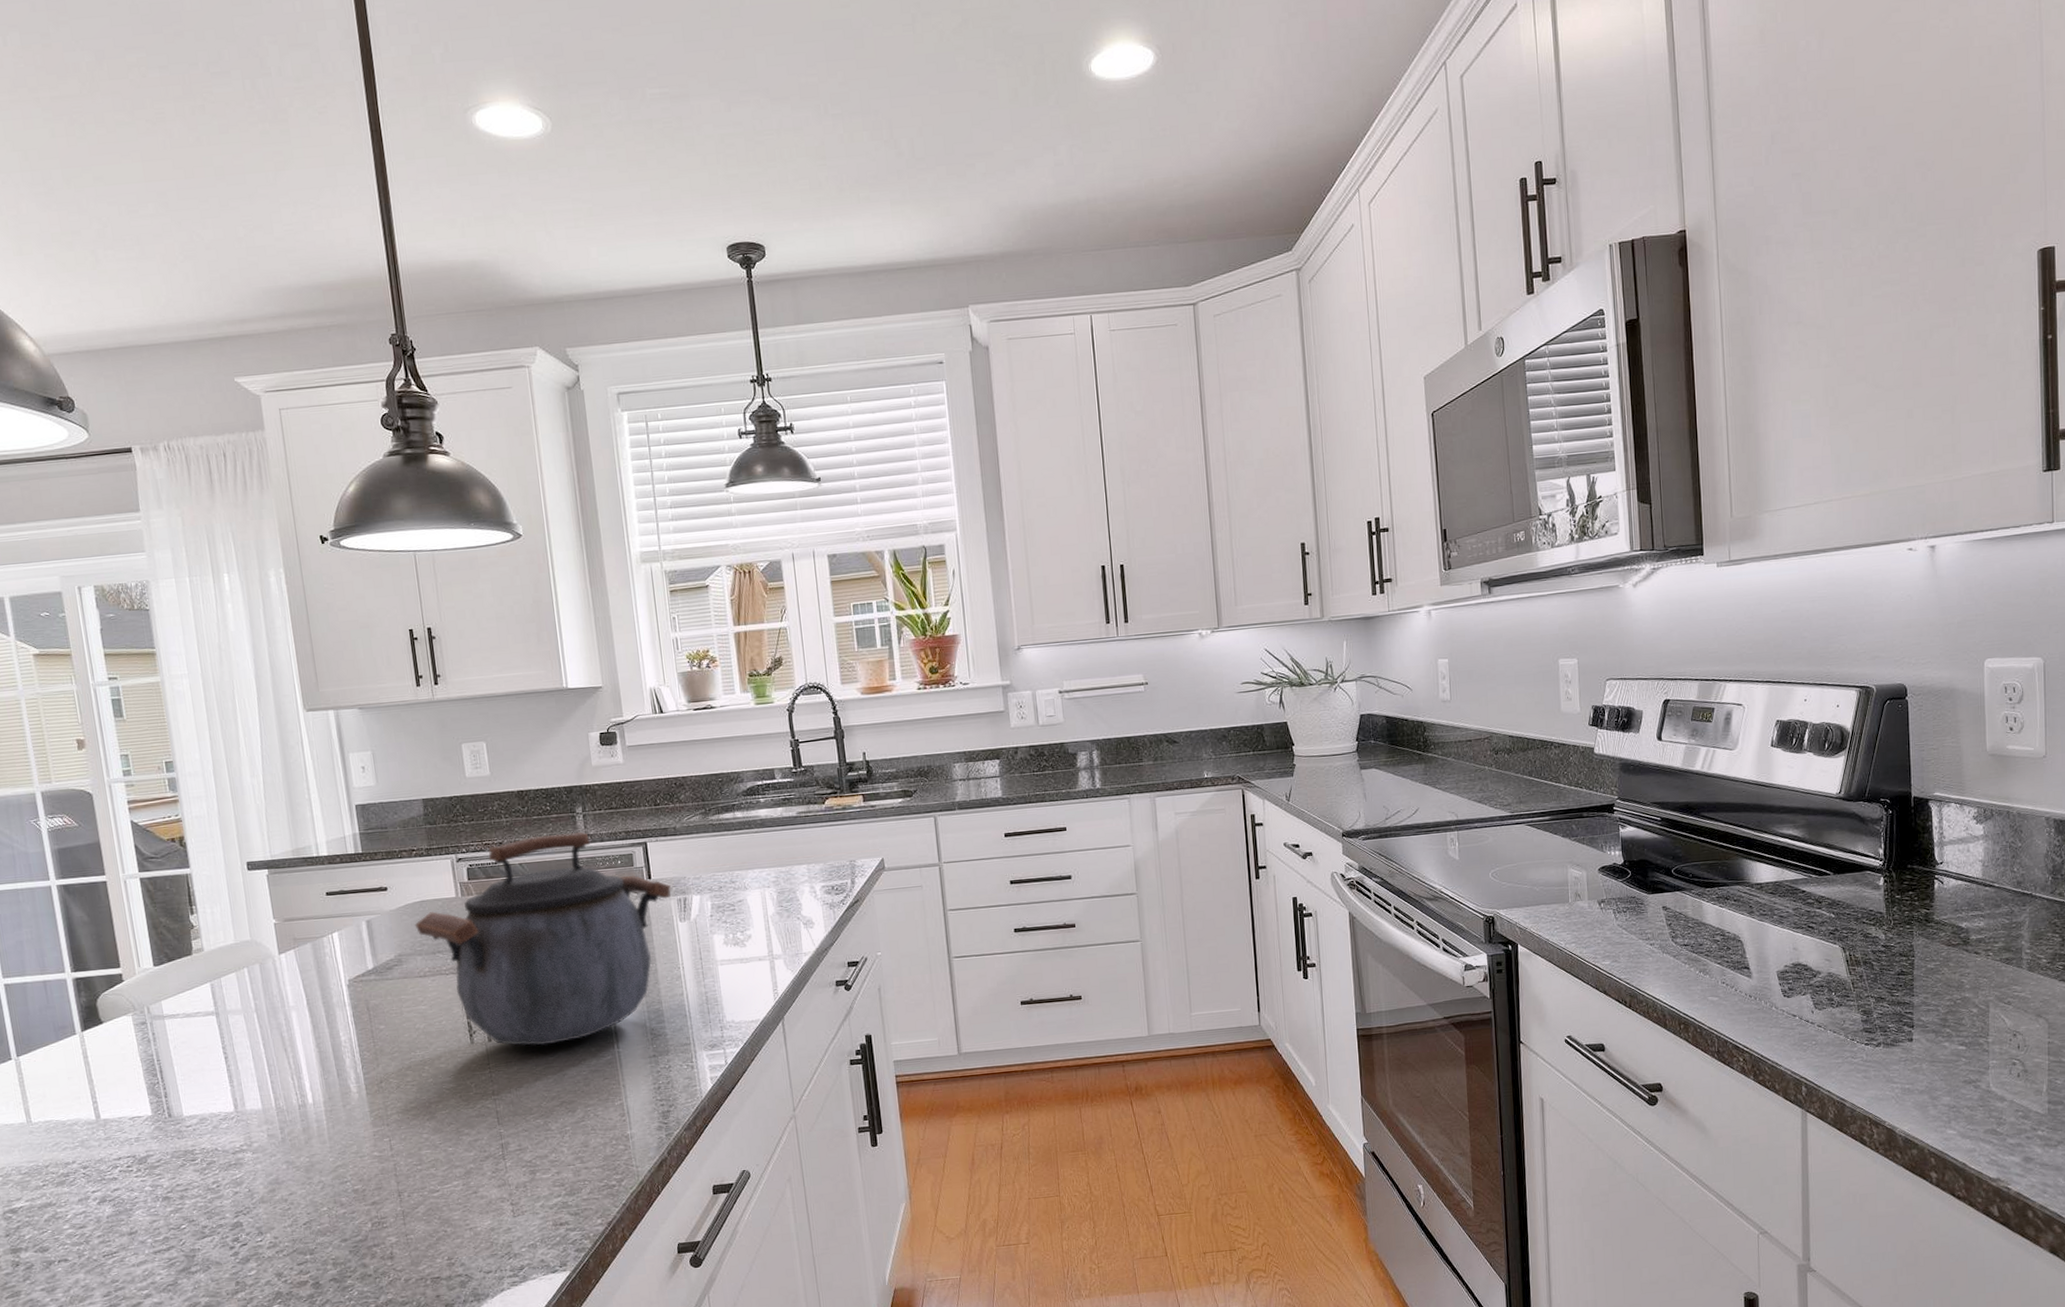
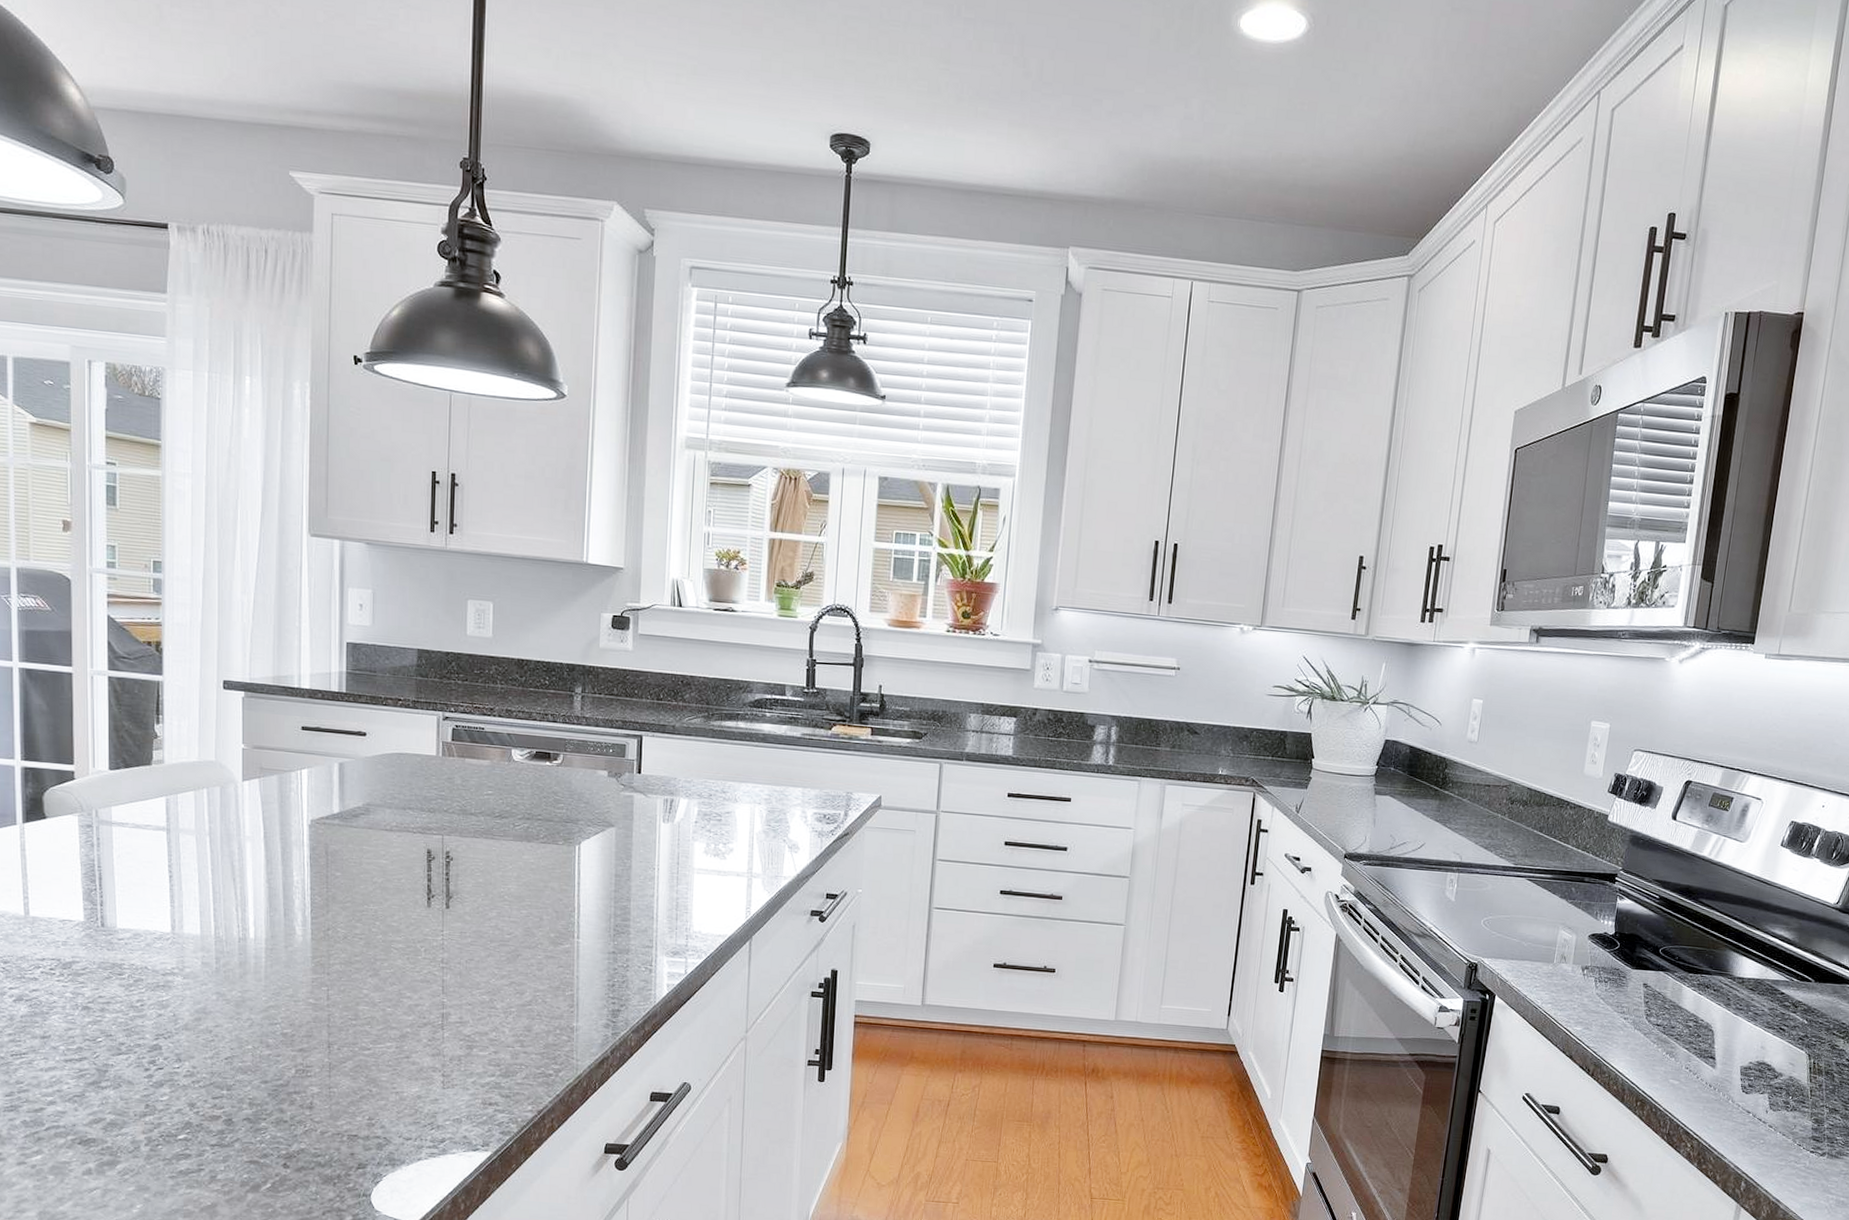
kettle: present [414,832,672,1045] -> none [389,708,661,923]

